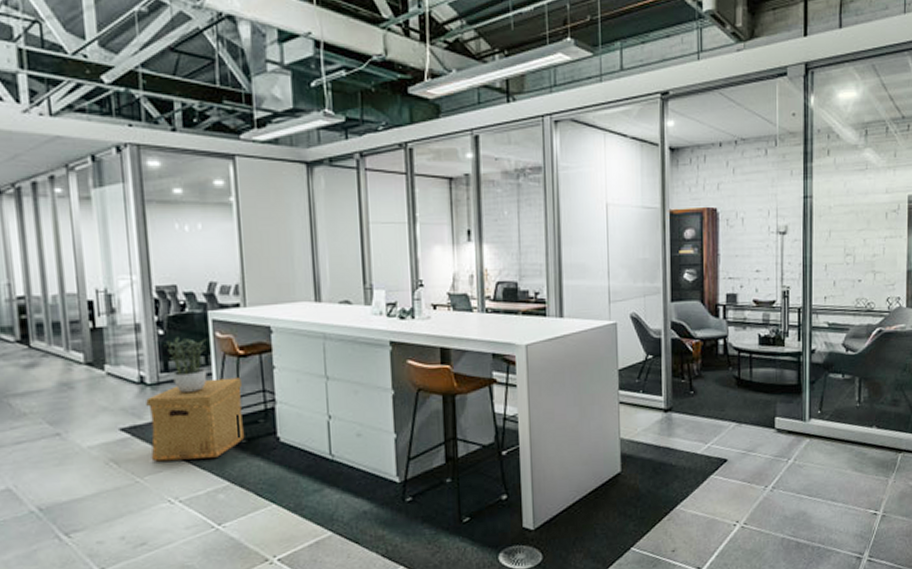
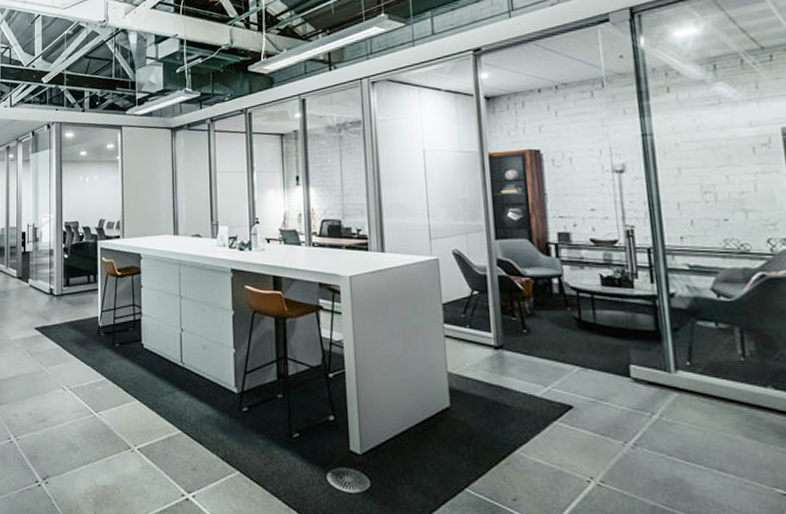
cardboard box: present [146,377,245,462] -> none [53,293,118,356]
potted plant: present [163,335,208,392] -> none [67,259,97,302]

